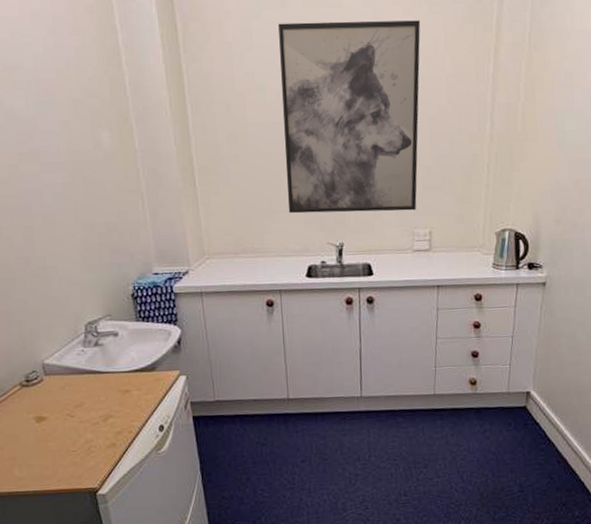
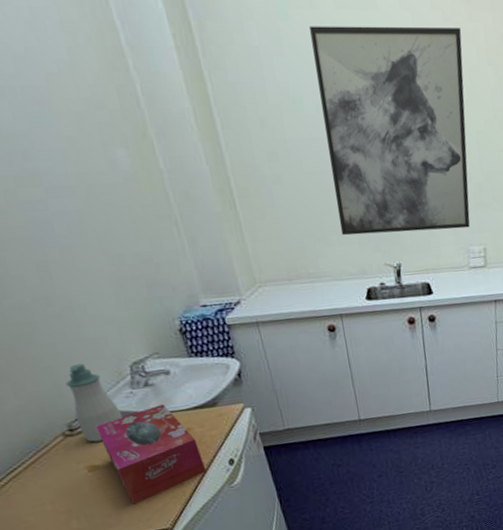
soap bottle: none [30,319,72,395] -> present [65,363,123,442]
tissue box: none [49,365,138,460] -> present [96,404,207,505]

